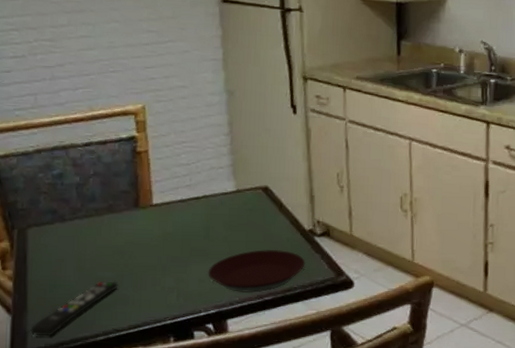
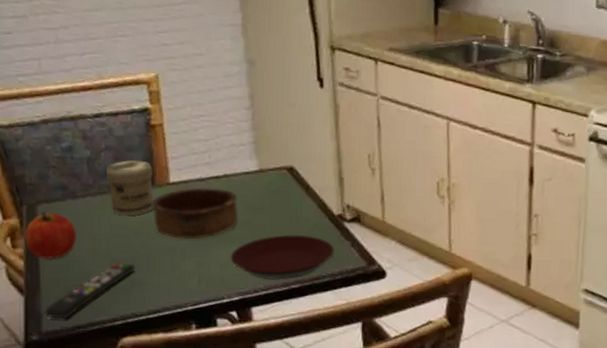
apple: none [13,235,65,280] -> present [23,211,77,260]
jar: none [93,184,138,237] -> present [106,159,154,216]
bowl: none [135,208,216,257] -> present [151,187,238,240]

